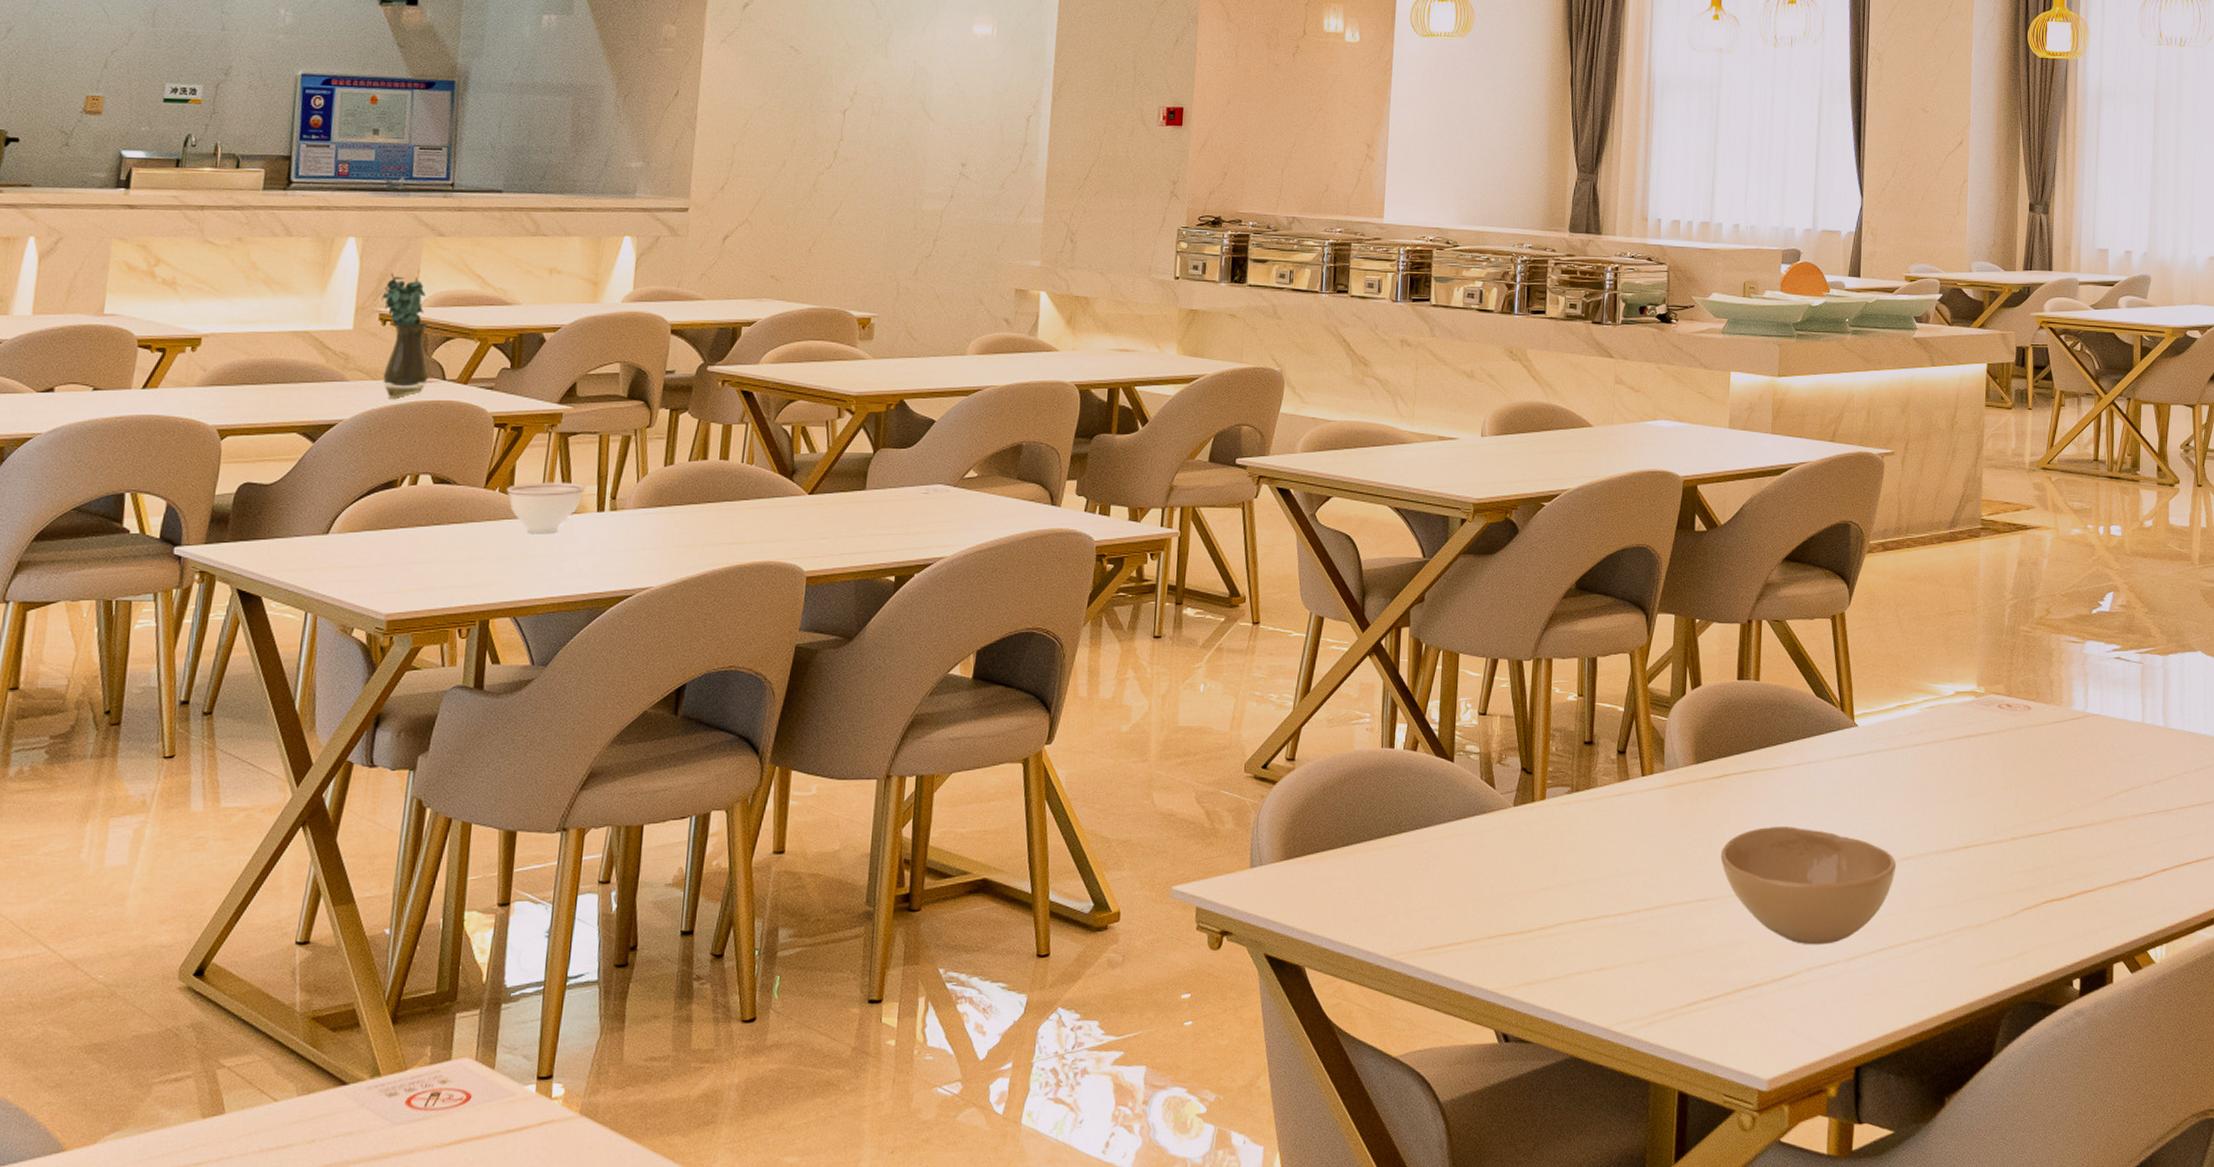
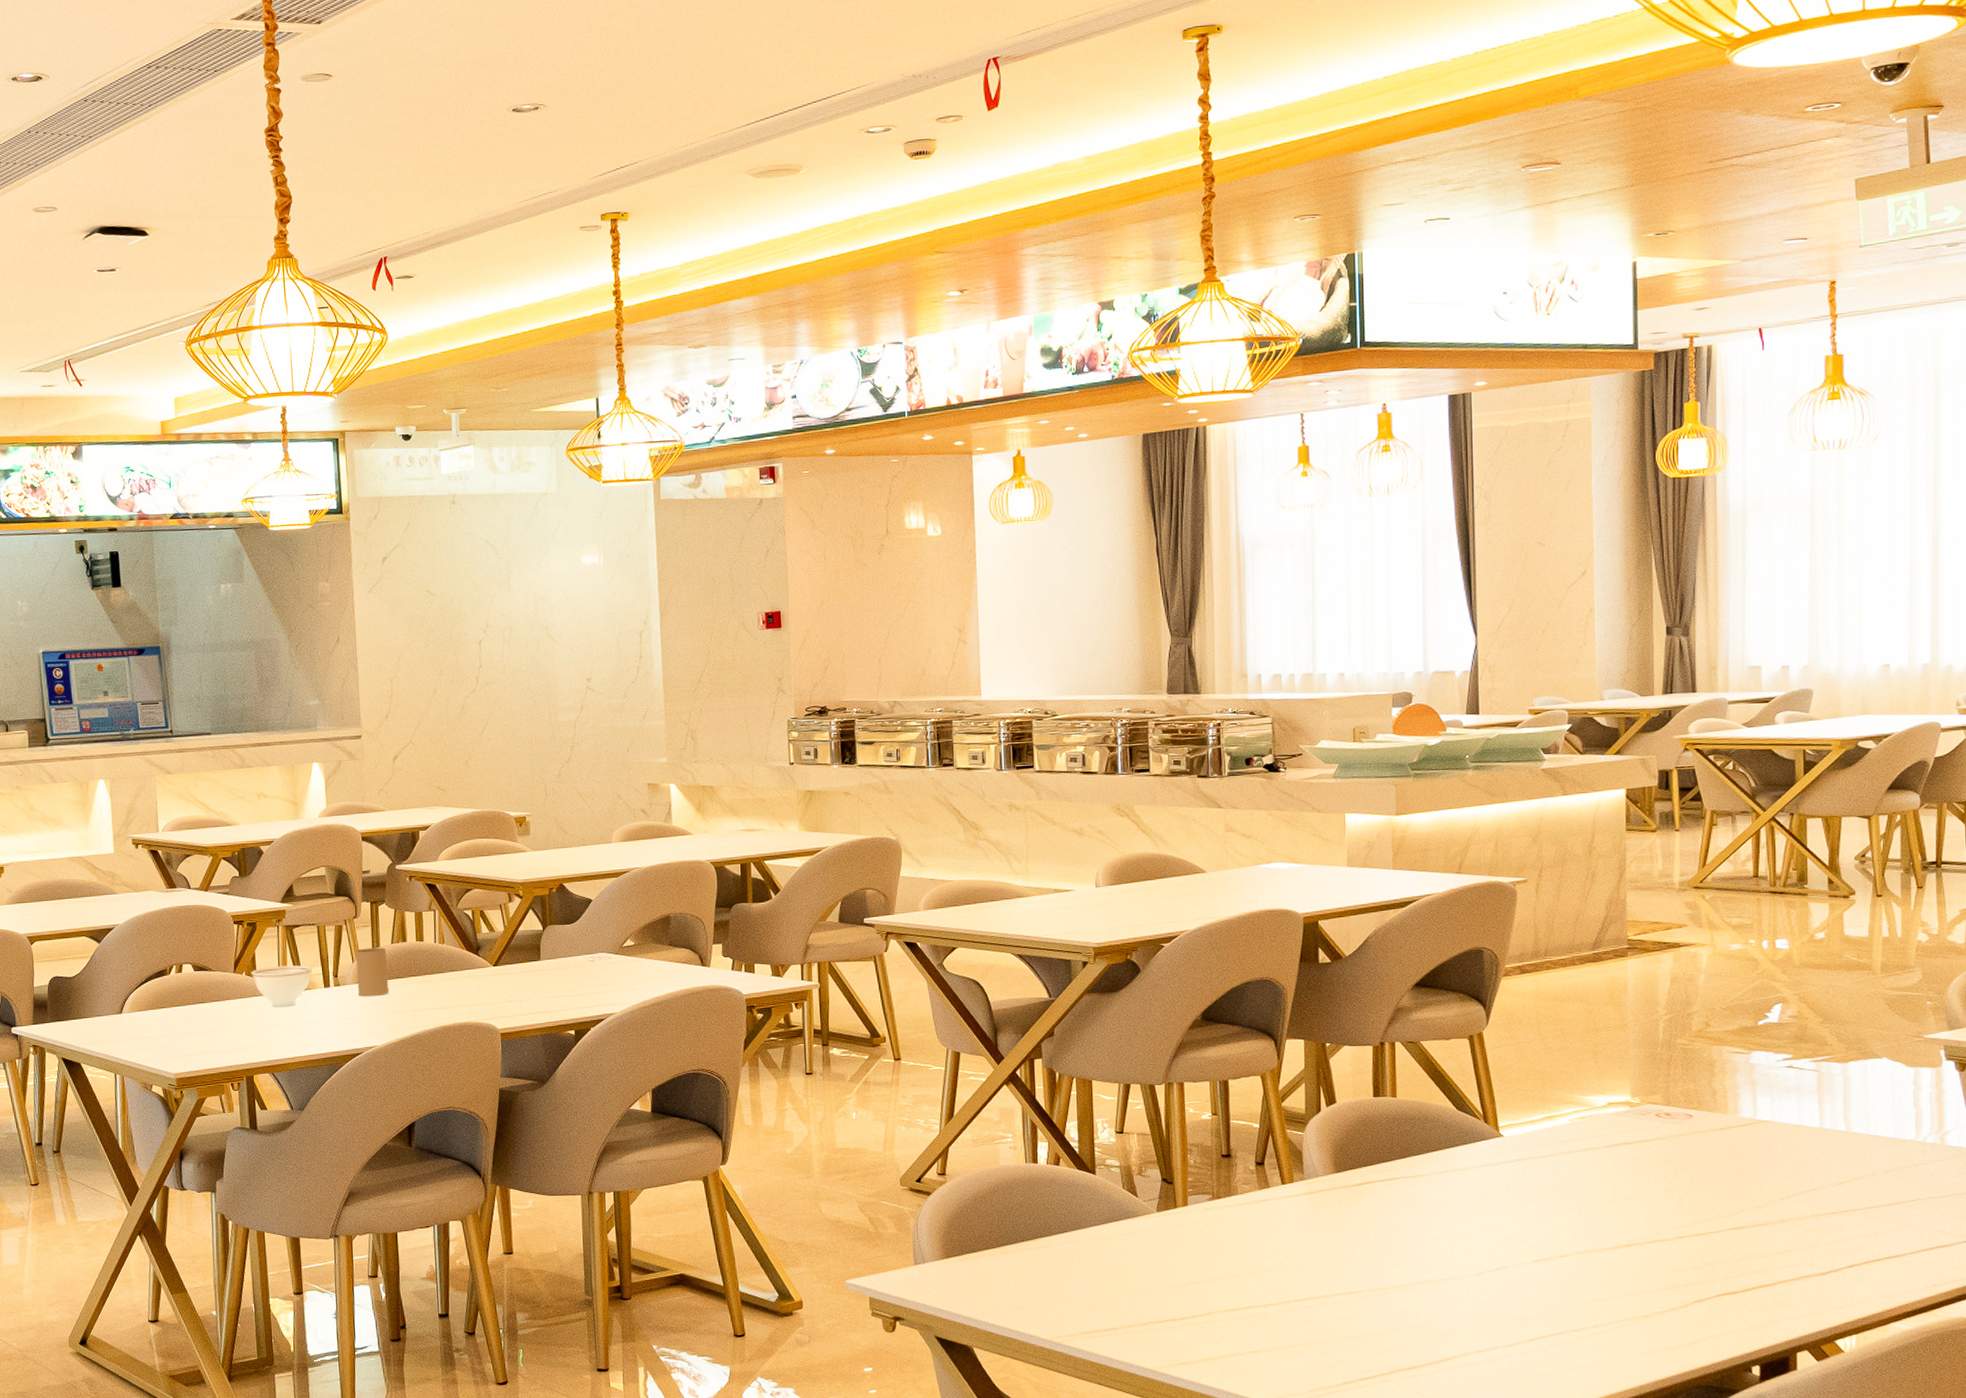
vase: present [382,273,428,400] -> none [132,806,177,907]
cup: none [638,465,681,526] -> present [355,947,389,997]
soup bowl: present [1720,826,1897,945] -> none [1367,1228,1553,1333]

